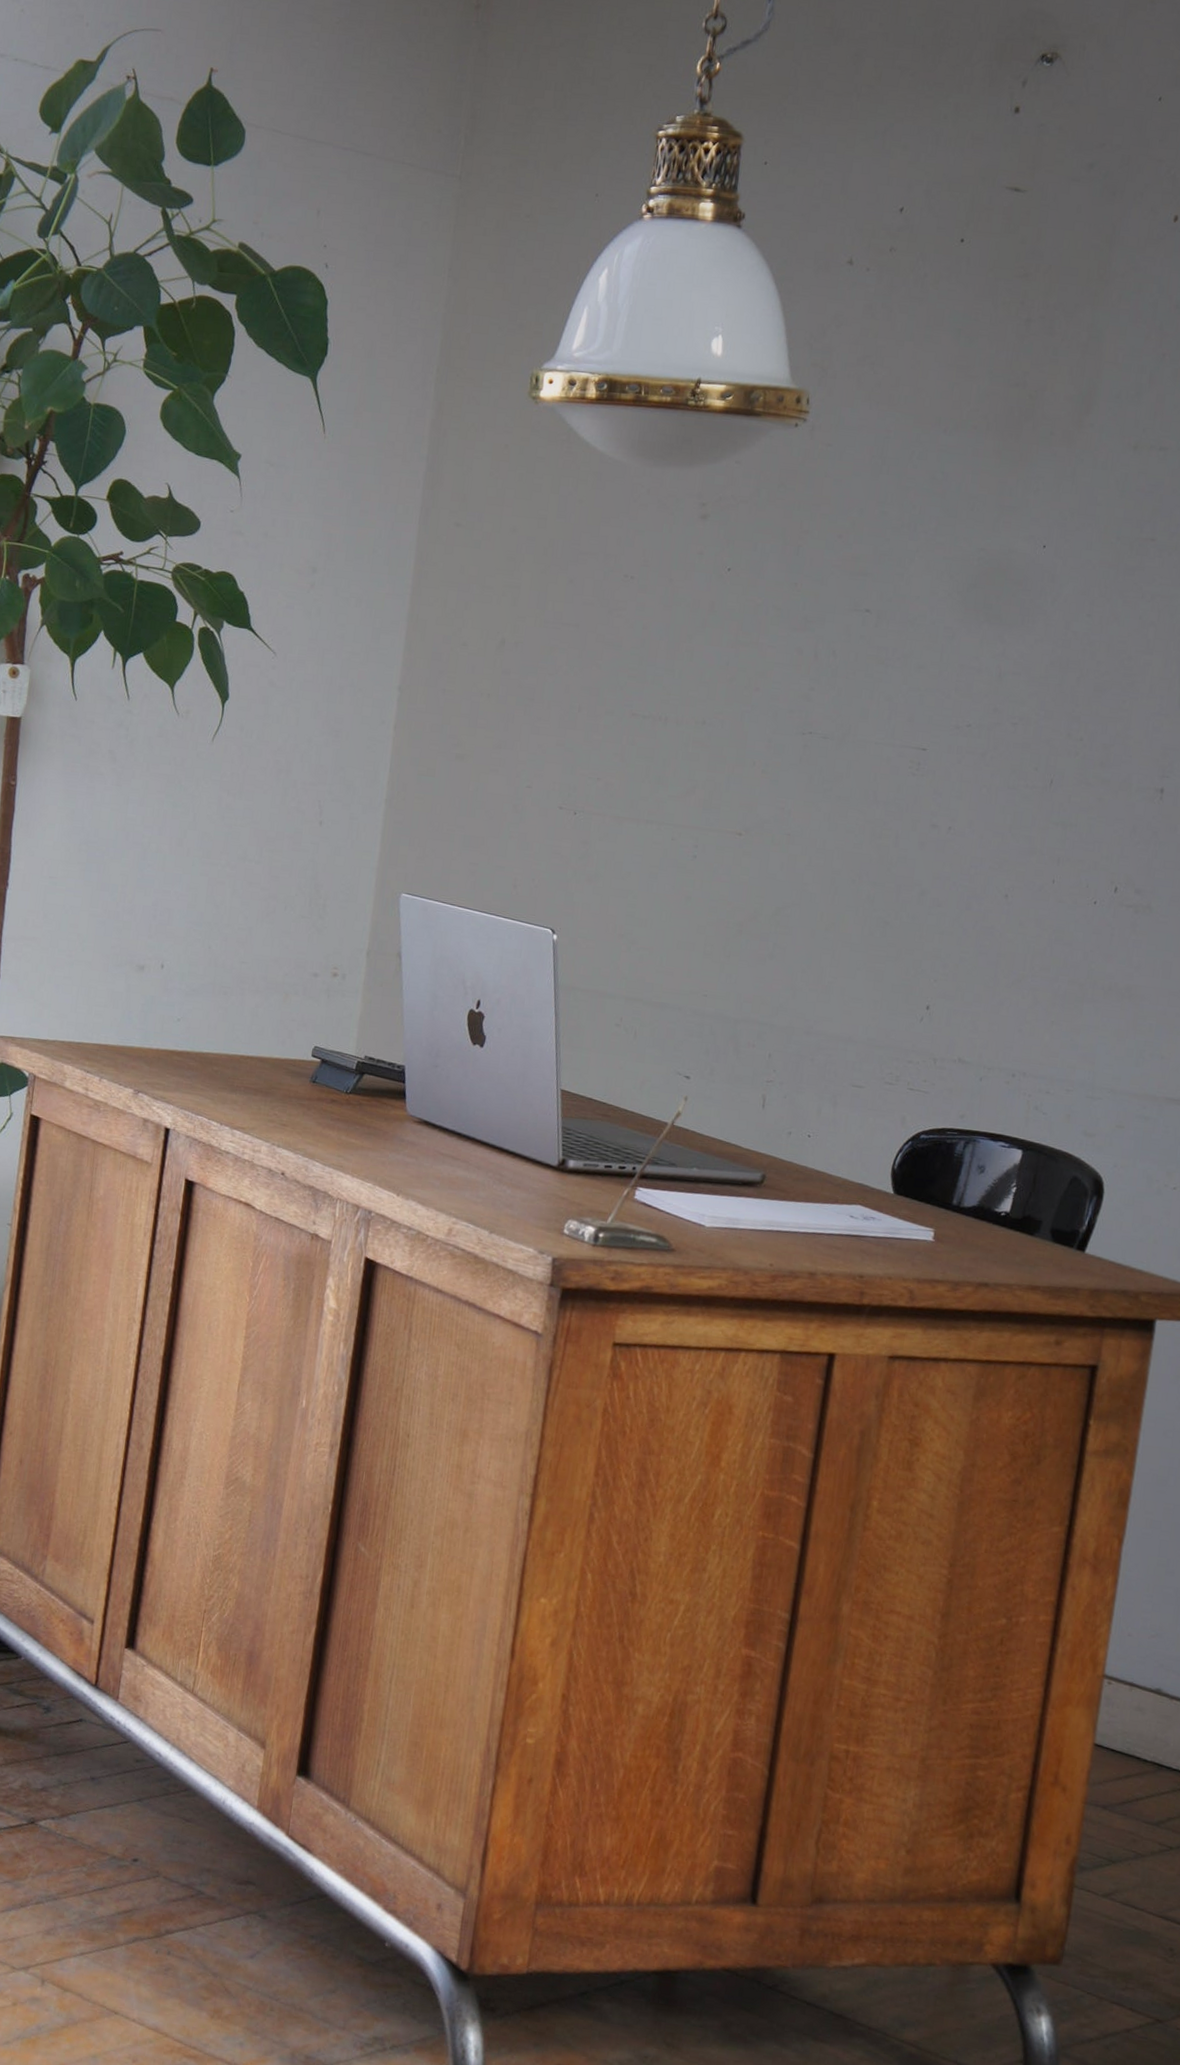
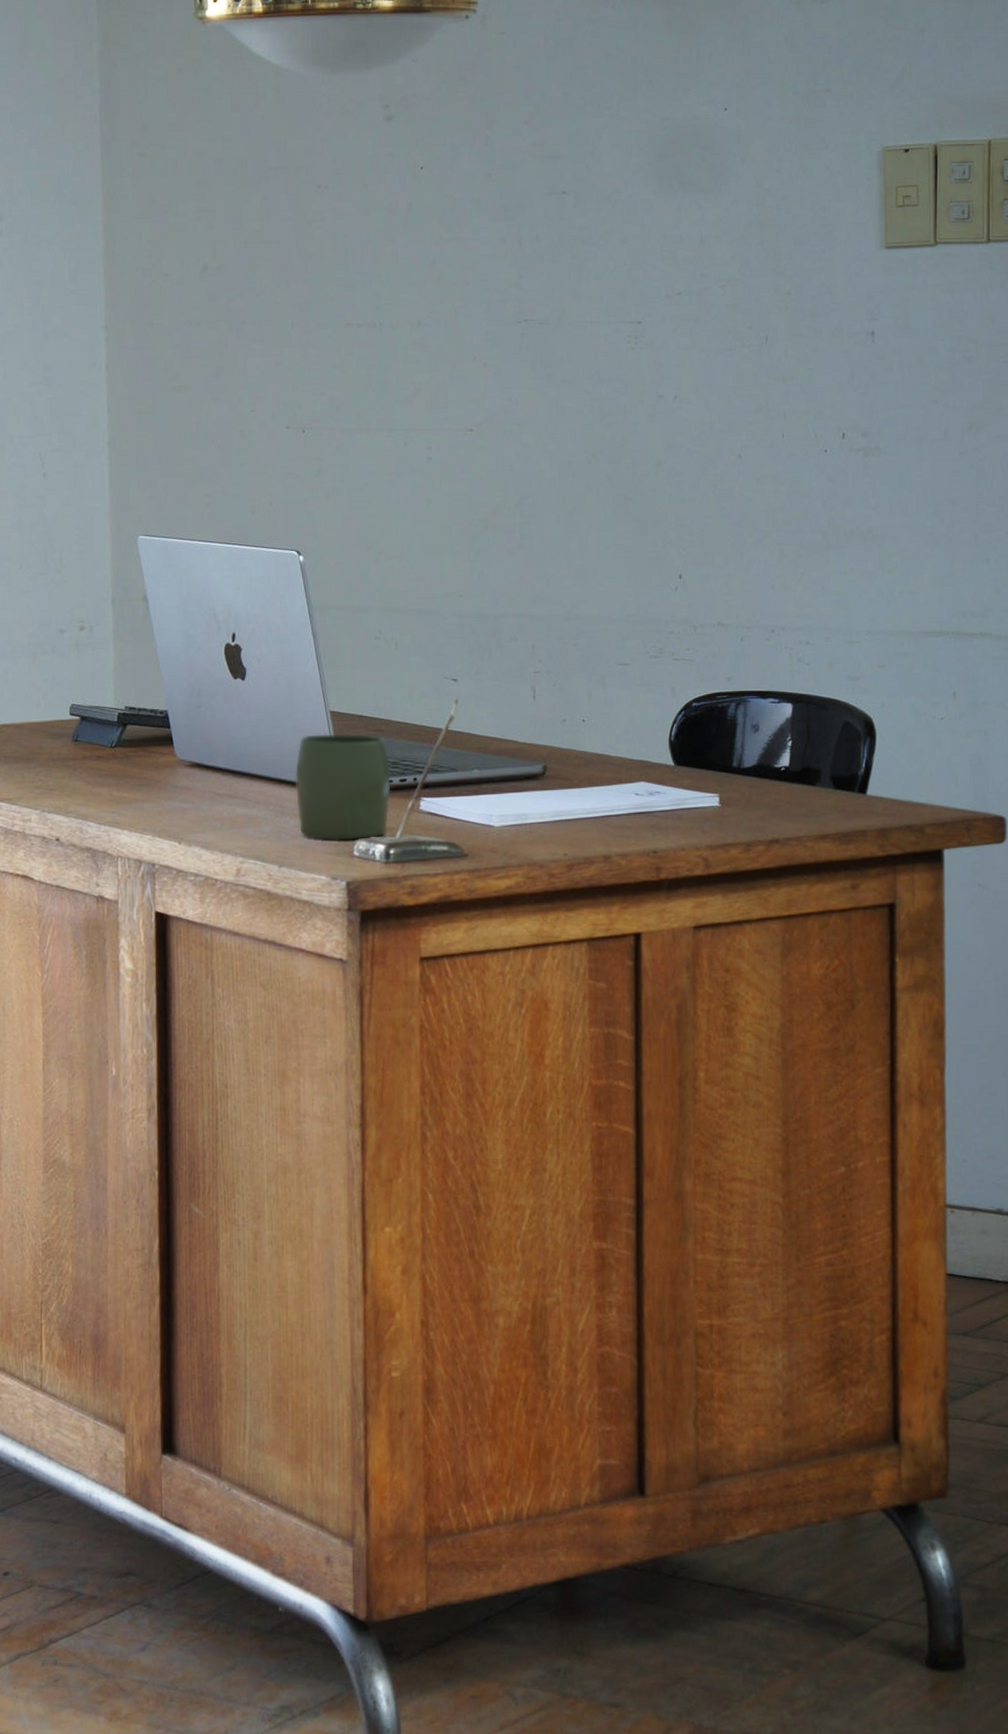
mug: none [514,1109,612,1220] -> present [295,733,391,840]

